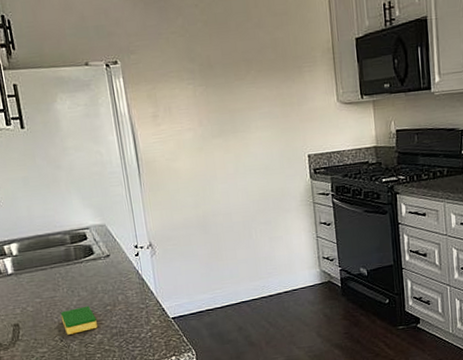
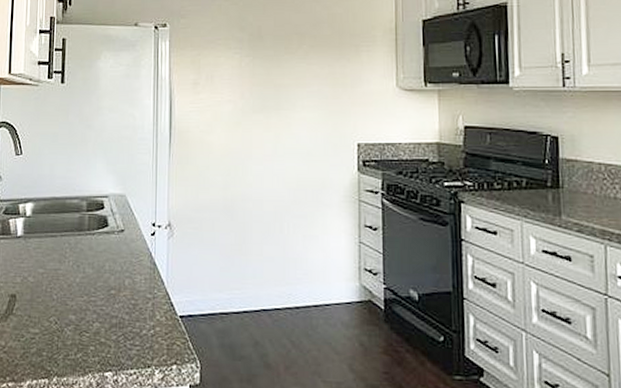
dish sponge: present [60,306,98,335] -> none [60,285,97,317]

